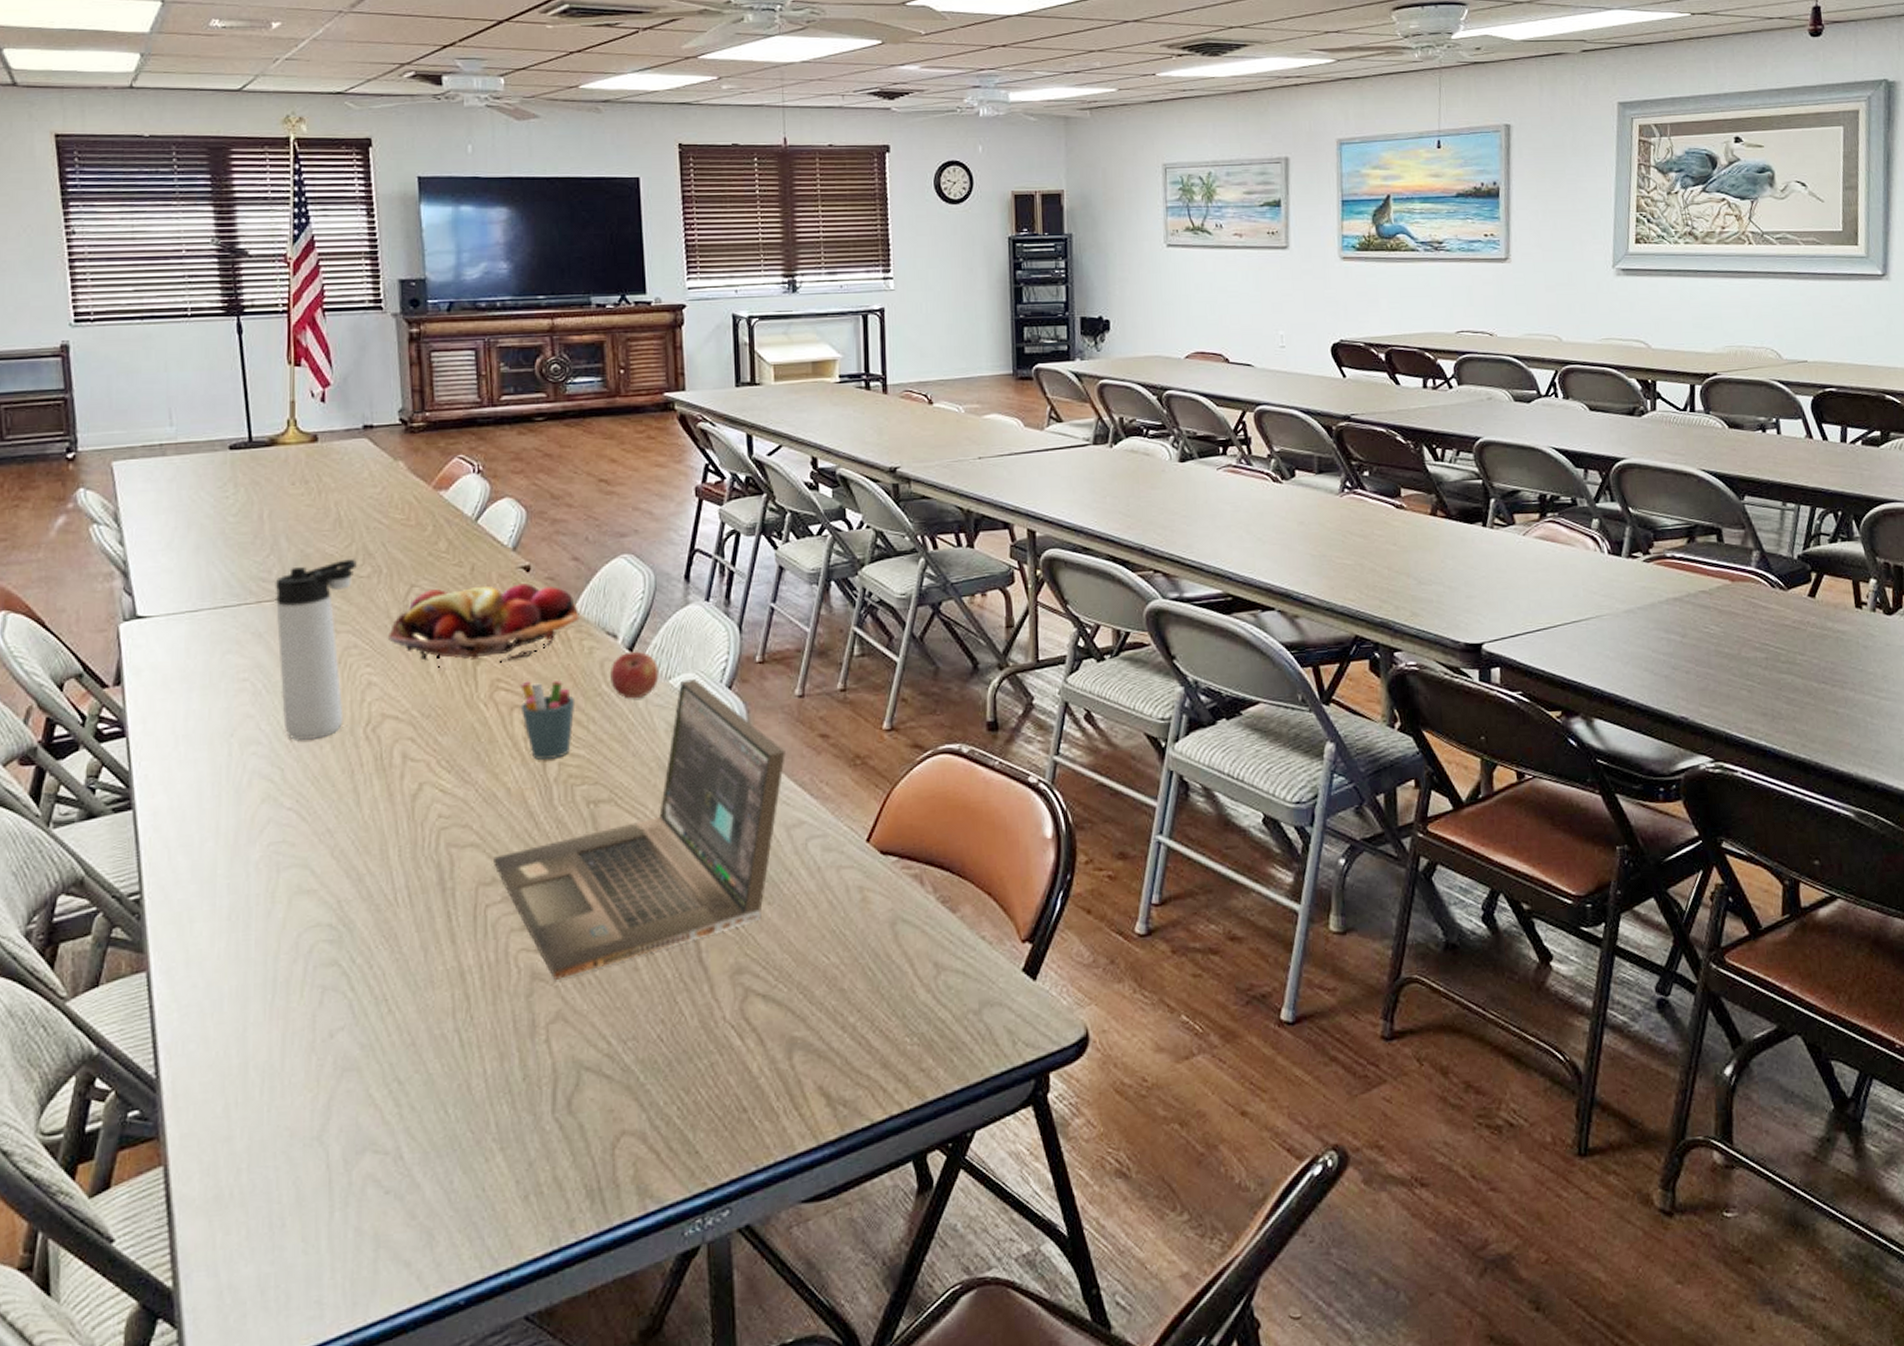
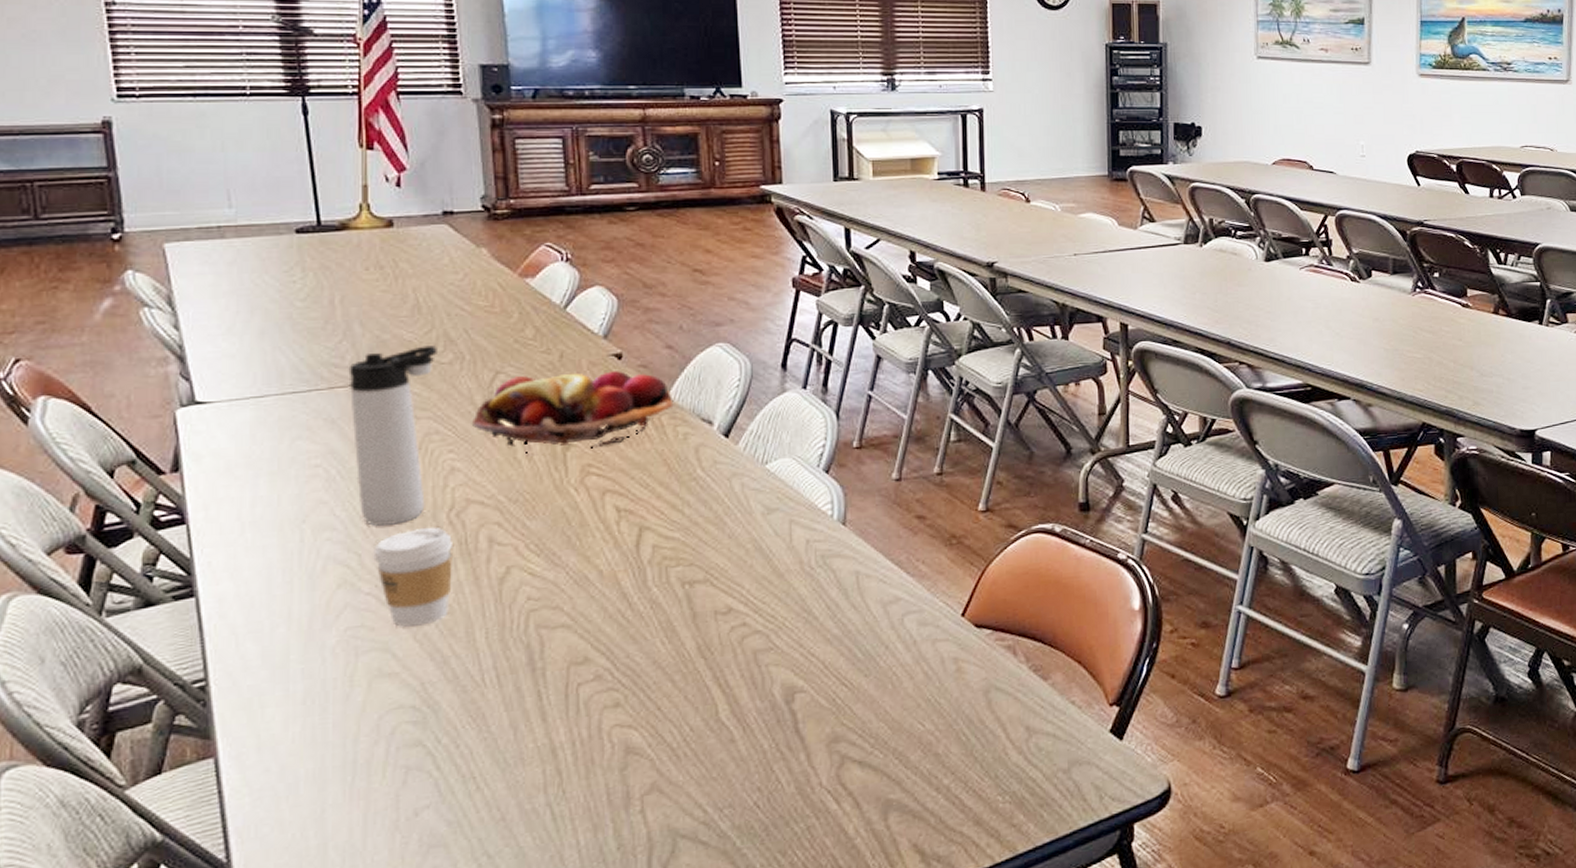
coffee cup: none [293,742,368,843] -> present [372,527,452,627]
laptop: present [494,679,785,980] -> none [586,464,882,753]
pen holder: present [520,681,576,760] -> none [612,466,670,542]
apple: present [610,651,659,699] -> none [706,437,755,484]

